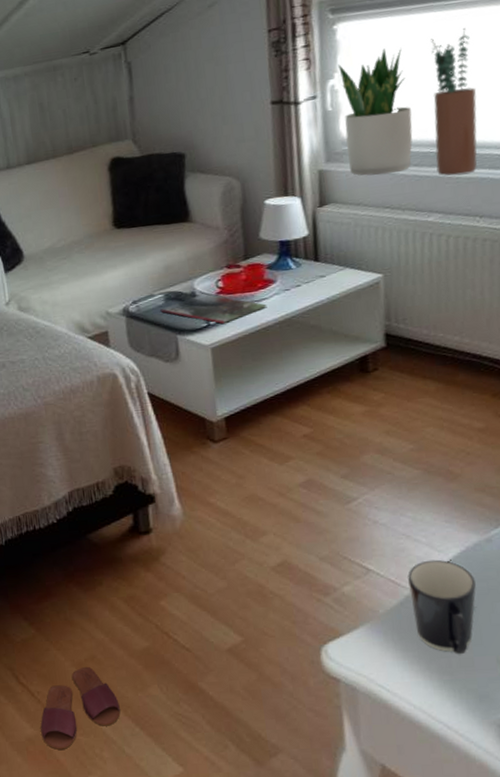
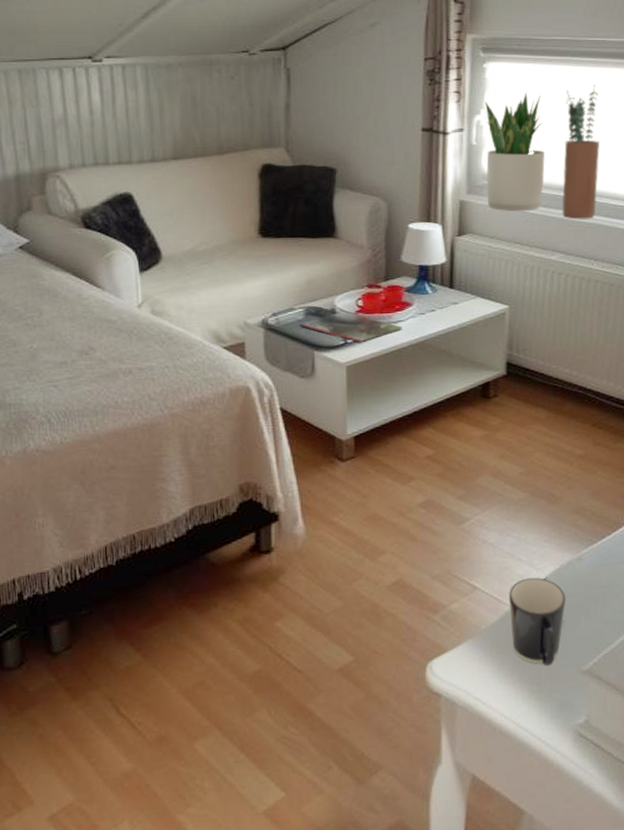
slippers: present [40,666,121,750] -> none [139,693,226,784]

